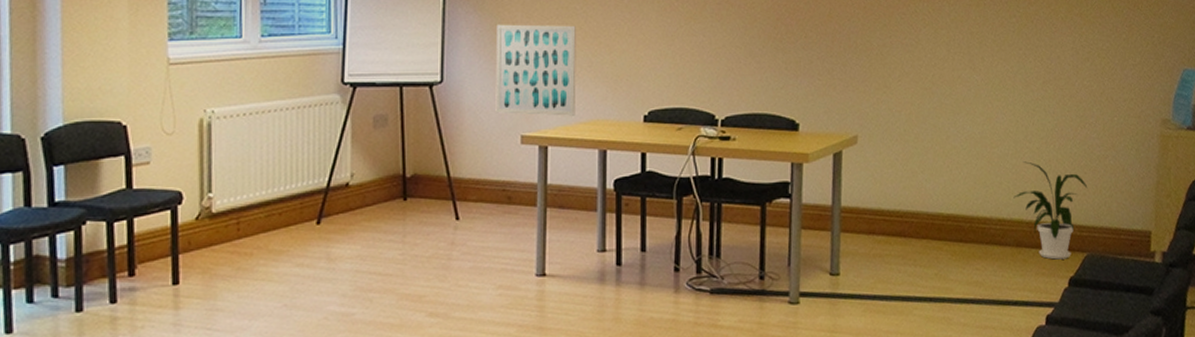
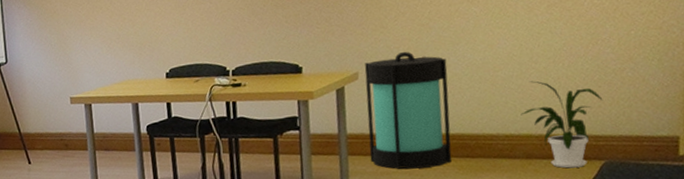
wall art: present [495,24,576,116] -> none [42,7,110,82]
lantern: none [863,116,947,252] -> present [364,51,452,169]

